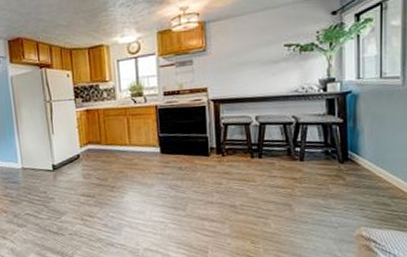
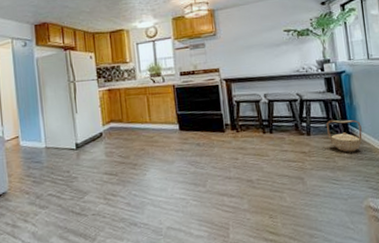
basket: none [323,145,363,179] -> present [327,120,362,152]

